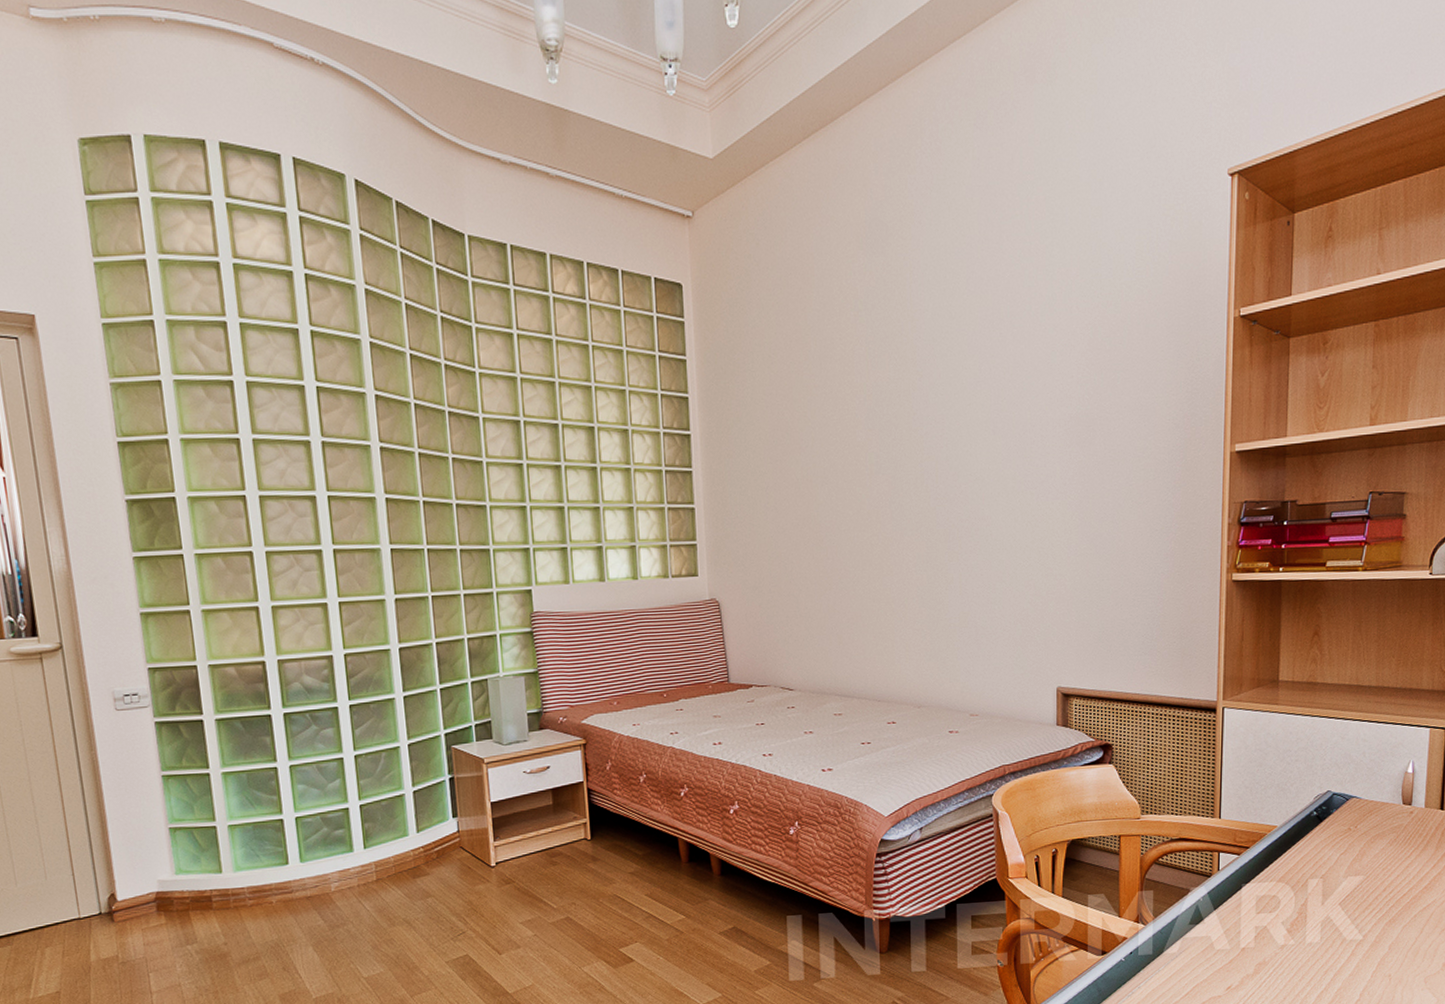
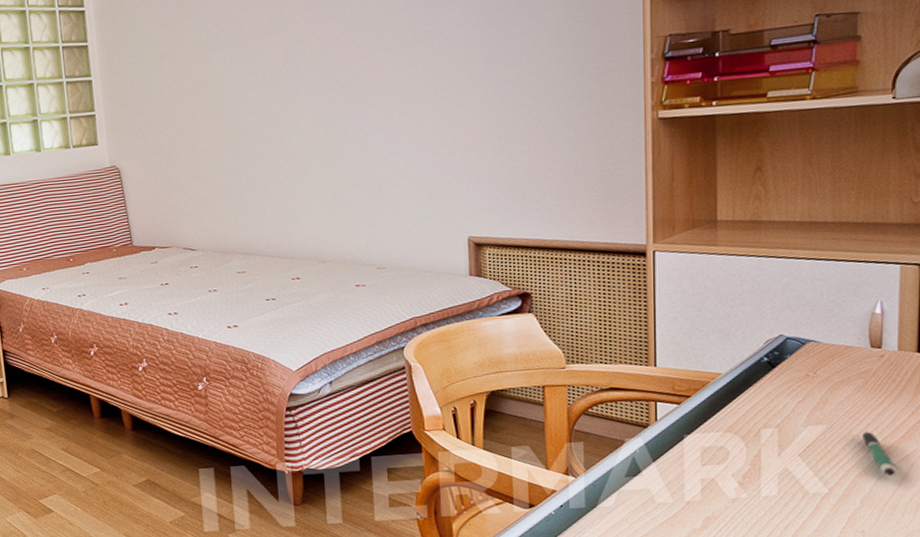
pen: none [1392,882,1419,925] -> present [861,431,897,477]

